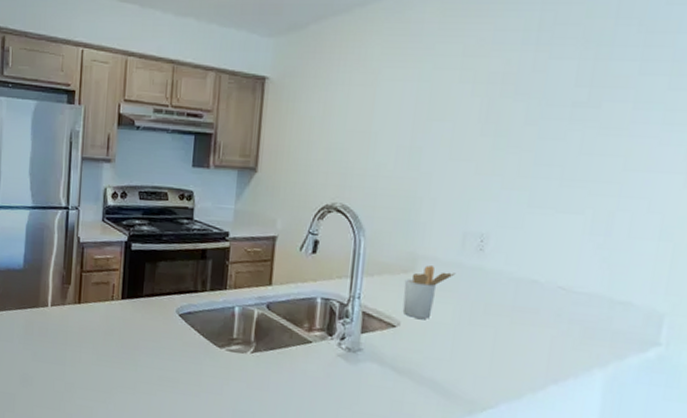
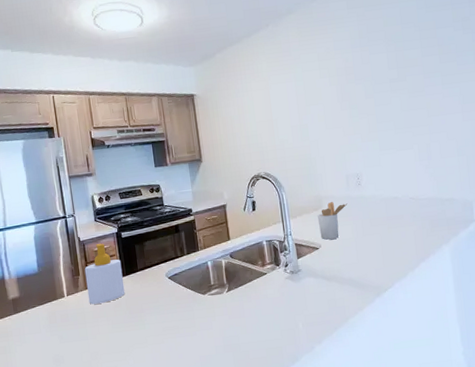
soap bottle: none [75,251,124,327] -> present [84,243,125,305]

